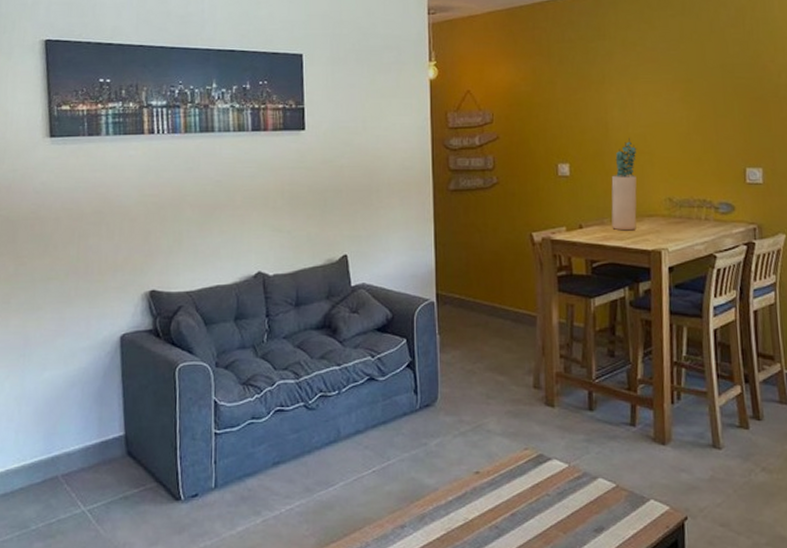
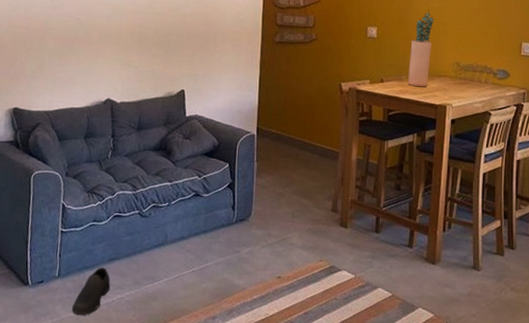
shoe: none [234,473,277,532] -> present [72,267,111,315]

